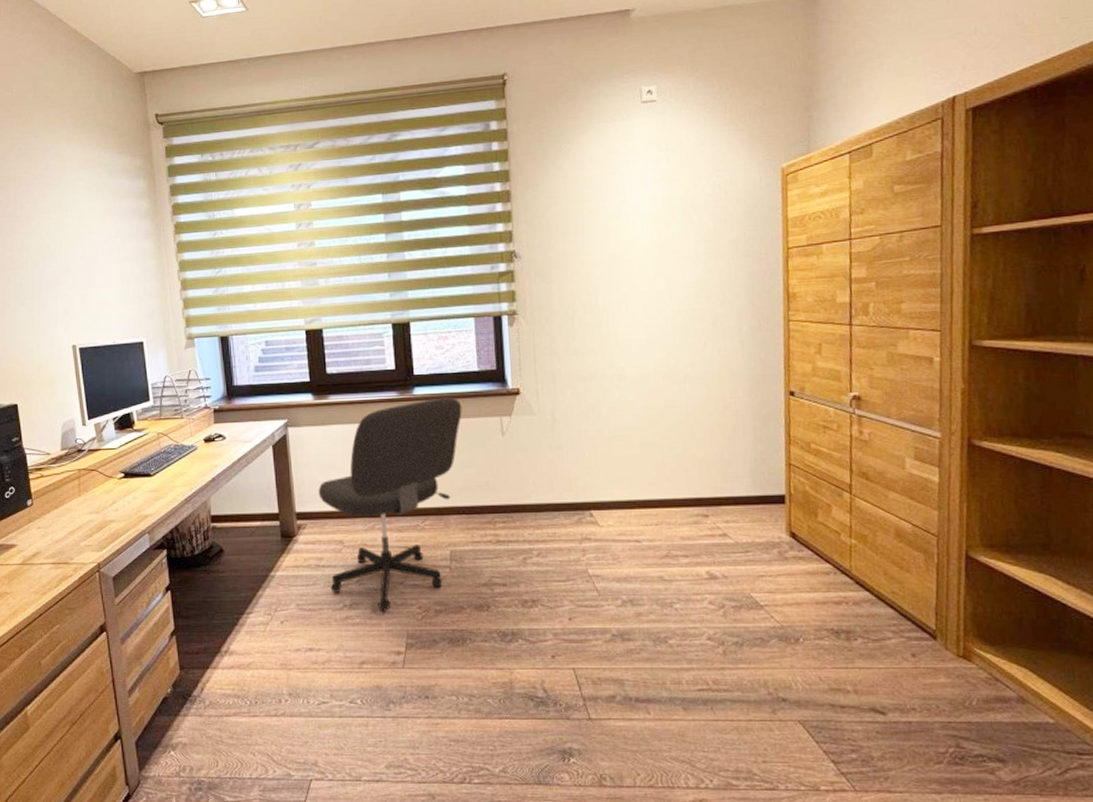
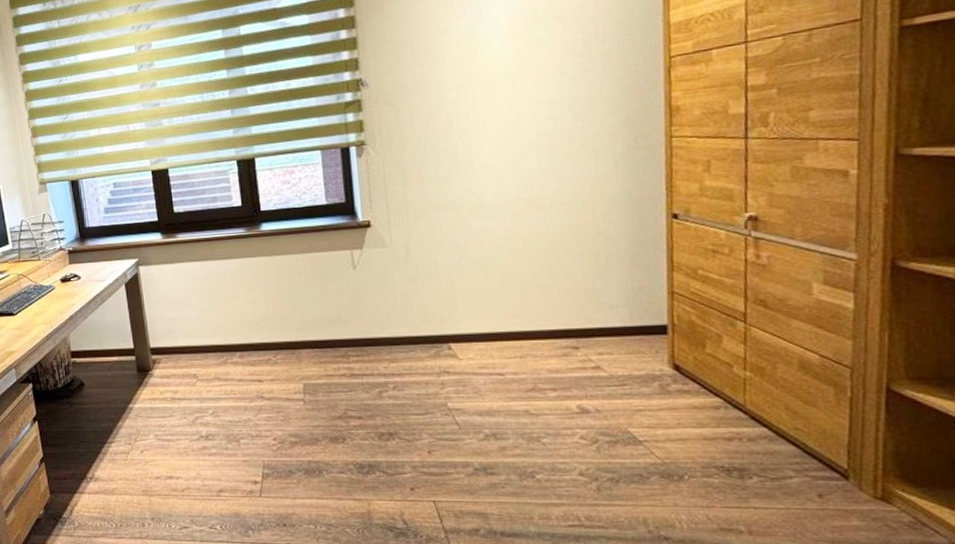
office chair: present [318,397,462,612] -> none [171,231,311,443]

